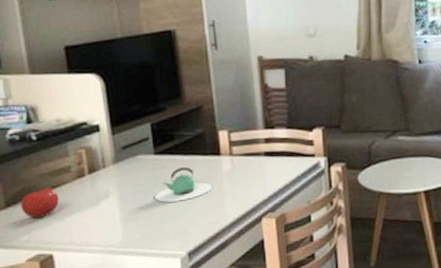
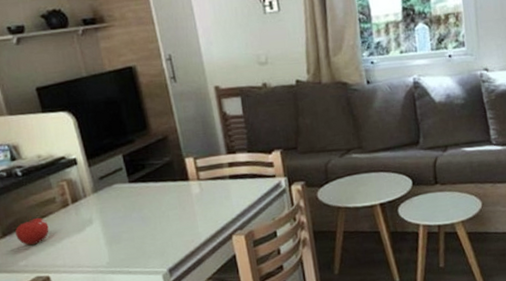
teapot: present [155,166,212,203] -> none [133,192,184,226]

